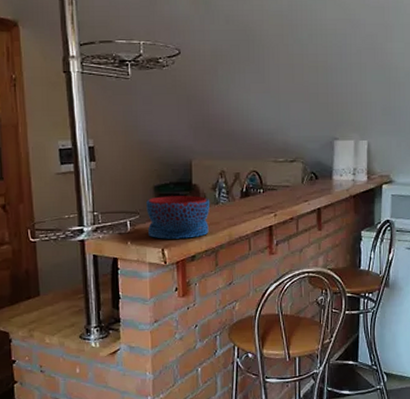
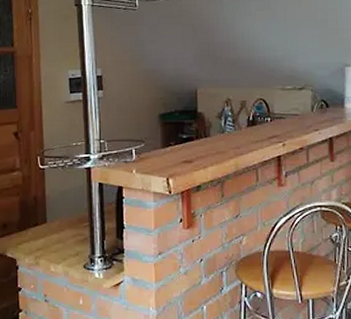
bowl: present [146,195,209,239] -> none [152,124,215,168]

